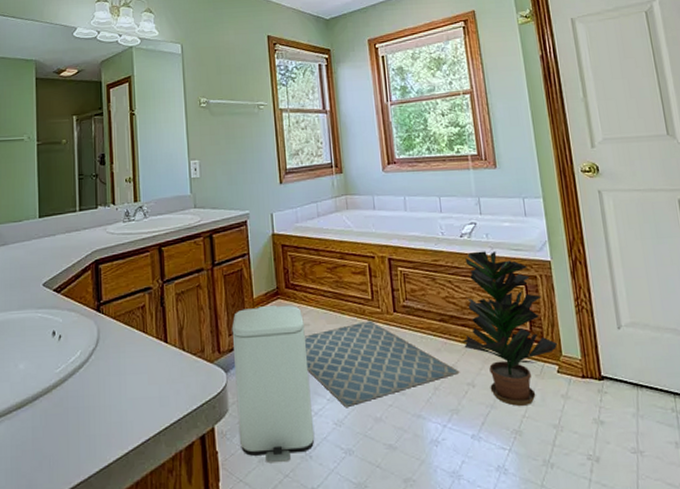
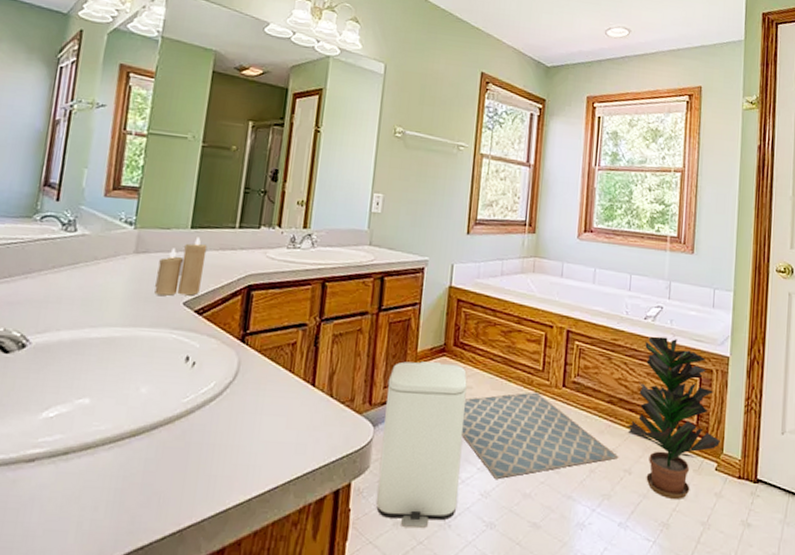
candle: none [16,224,56,280] -> present [154,237,208,296]

